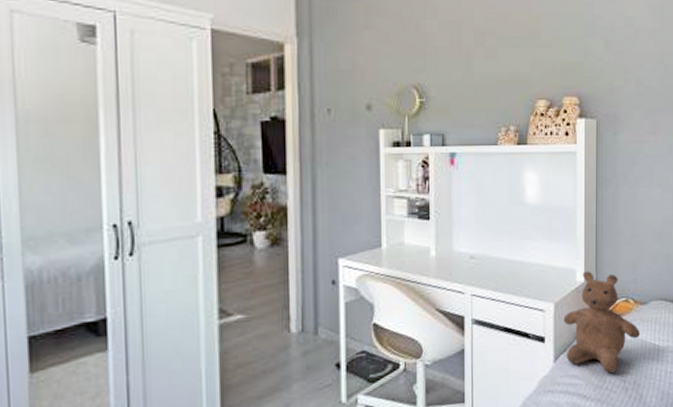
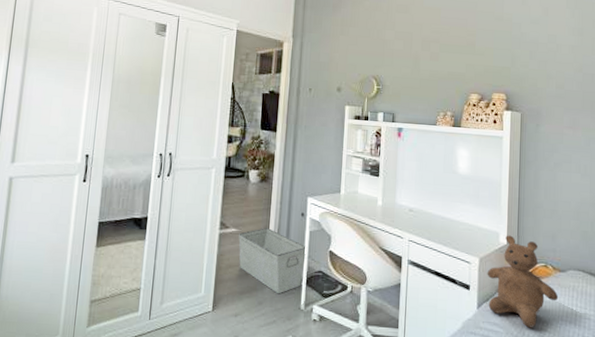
storage bin: none [247,307,344,390] -> present [238,228,307,294]

